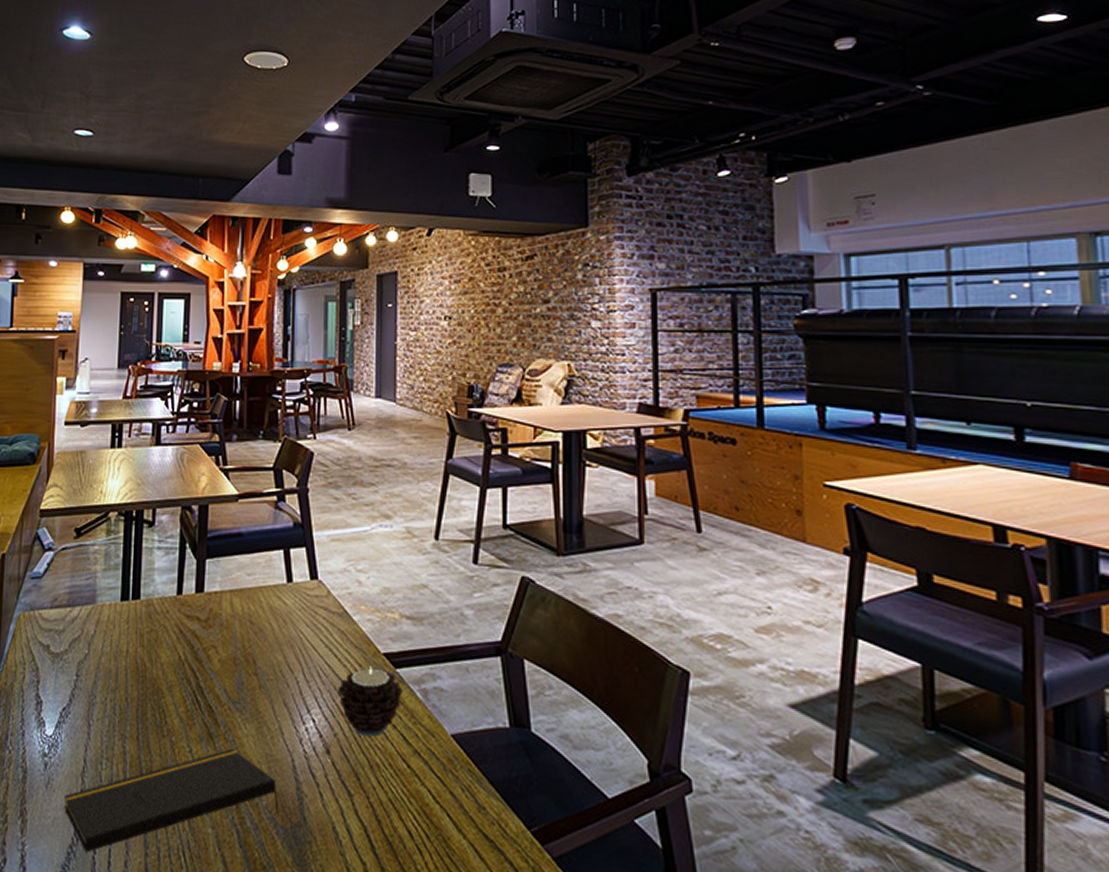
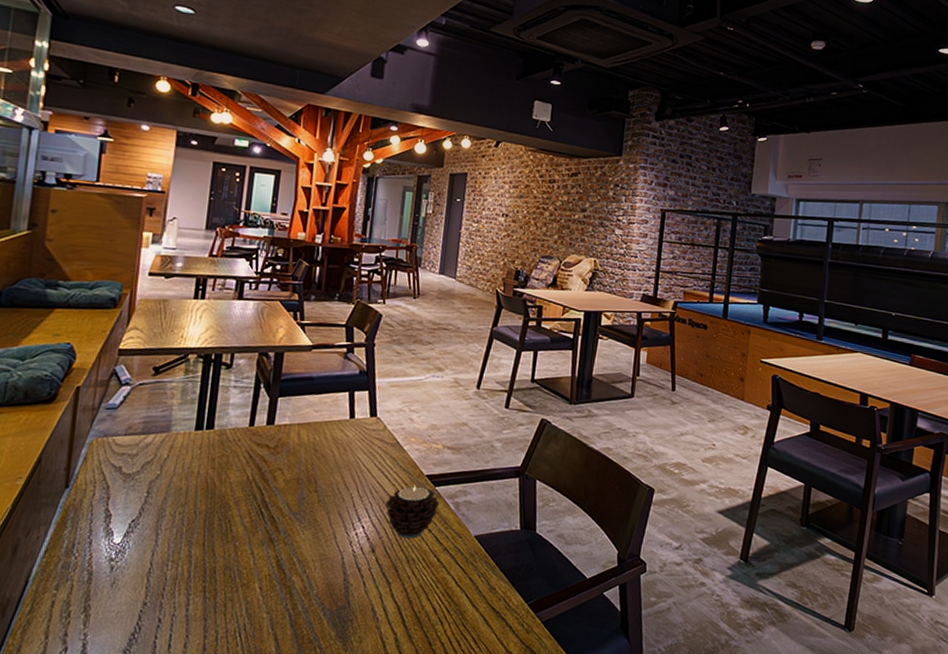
notepad: present [63,748,280,853] -> none [127,550,328,638]

